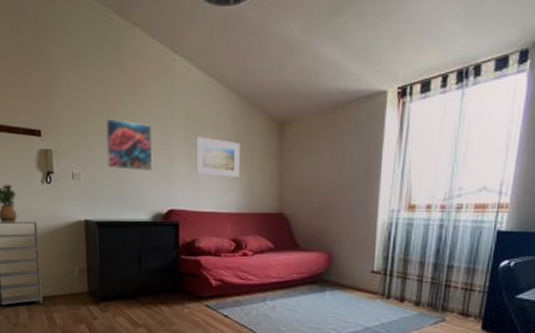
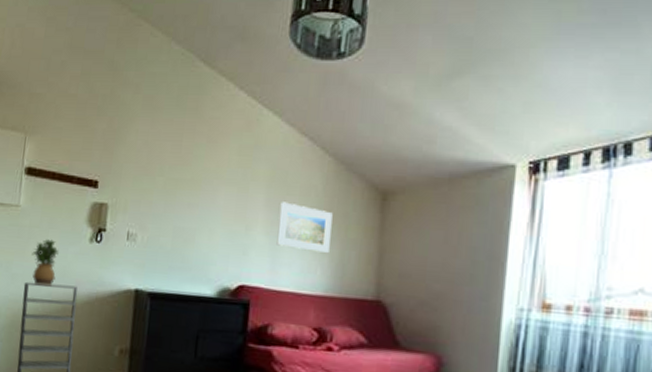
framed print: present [105,117,153,172] -> none [170,172,228,239]

